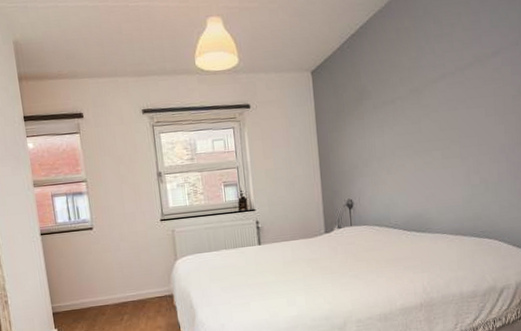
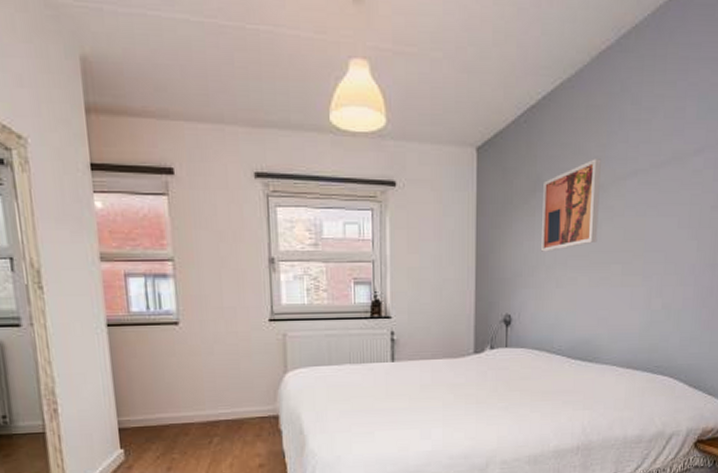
wall art: none [368,68,418,147] -> present [541,159,601,252]

